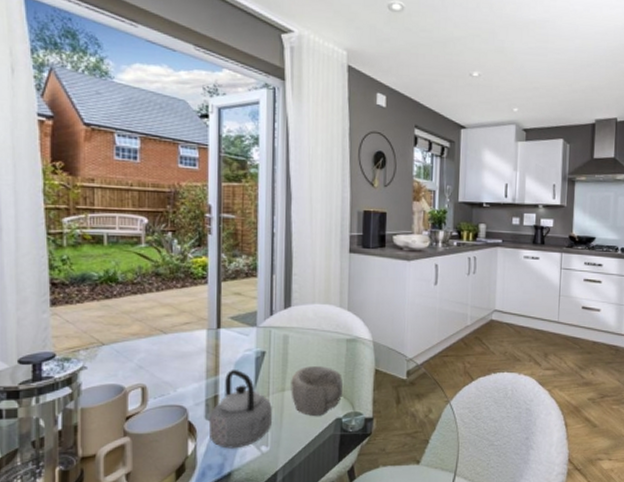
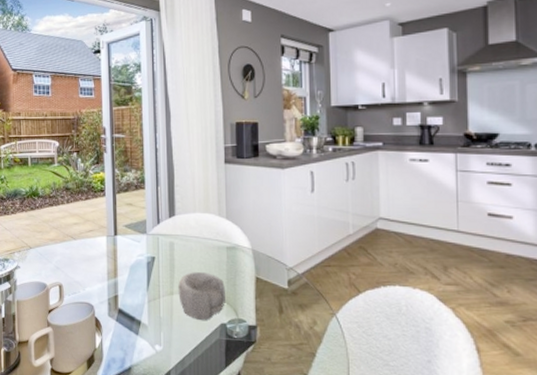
teapot: present [209,370,272,449] -> none [112,273,163,345]

